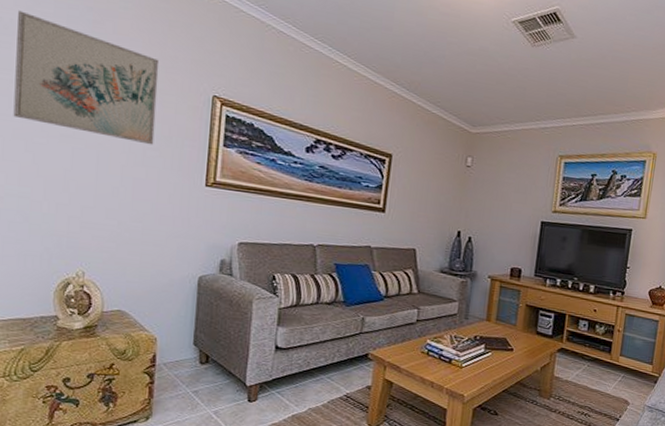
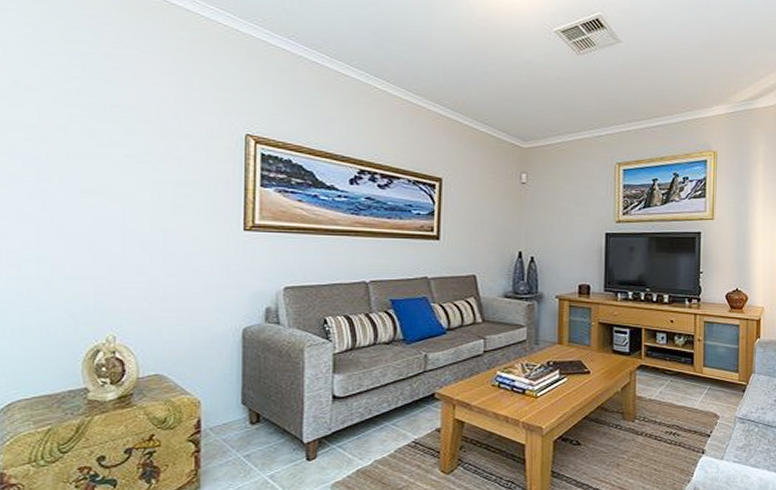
wall art: present [13,10,160,145] -> none [28,64,186,193]

